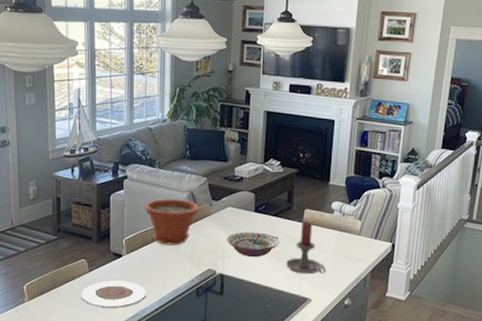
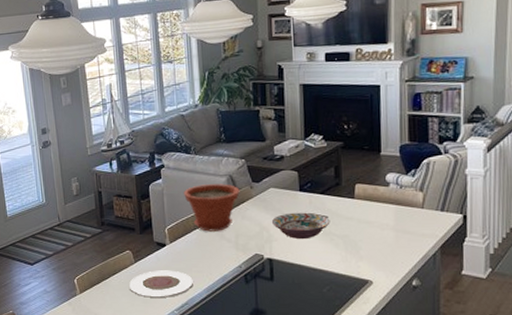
candle holder: present [286,221,327,275] -> none [340,197,387,254]

